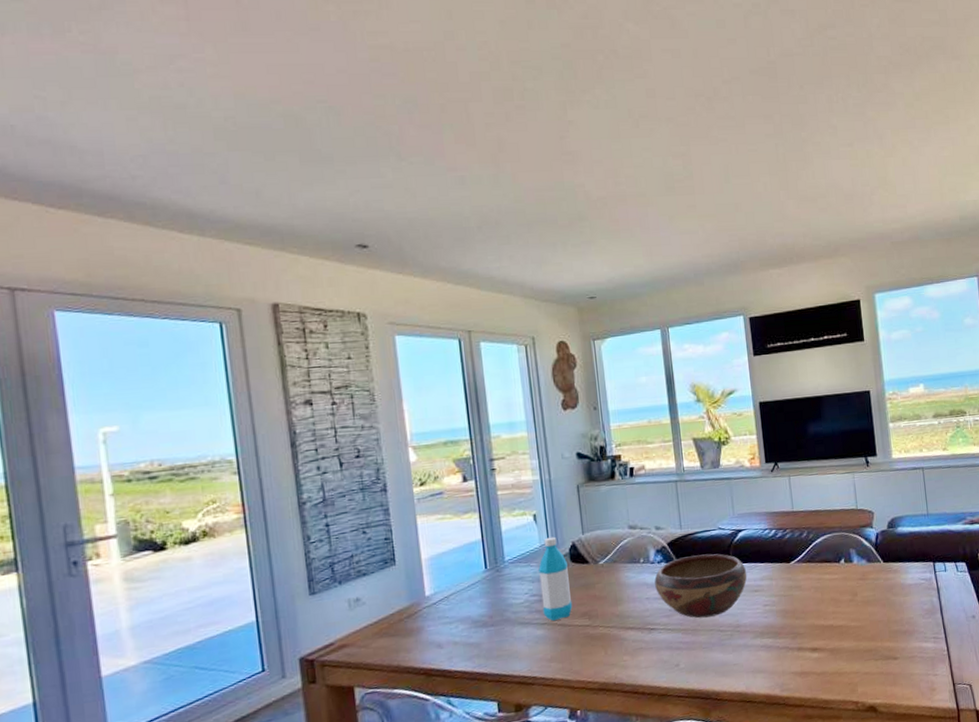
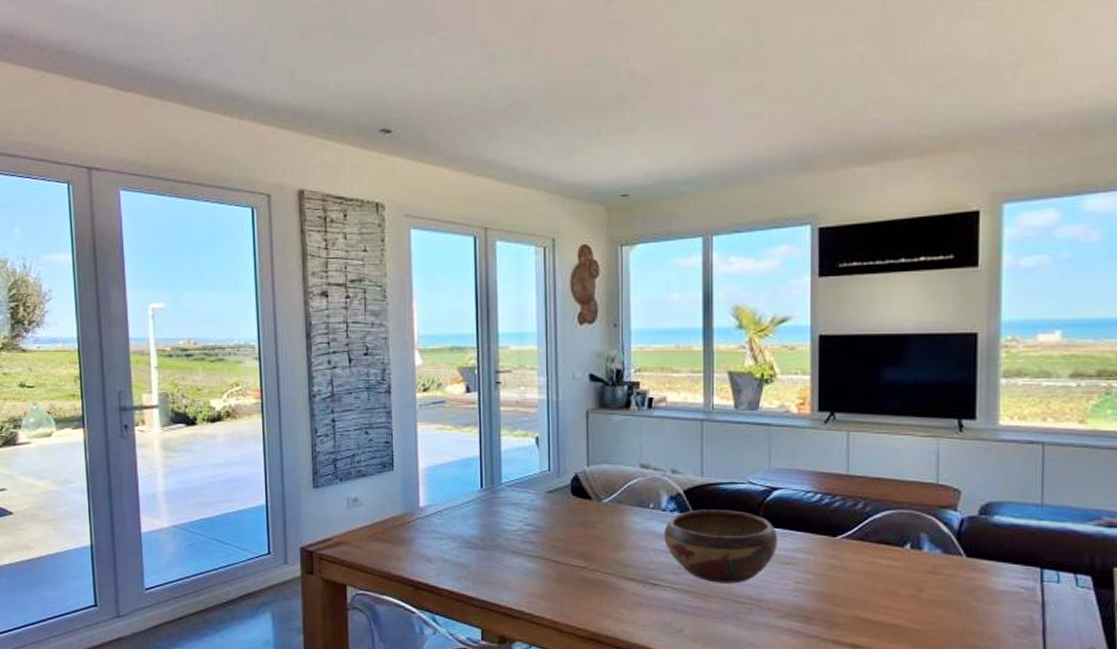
water bottle: present [538,536,573,622] -> none [536,464,569,556]

